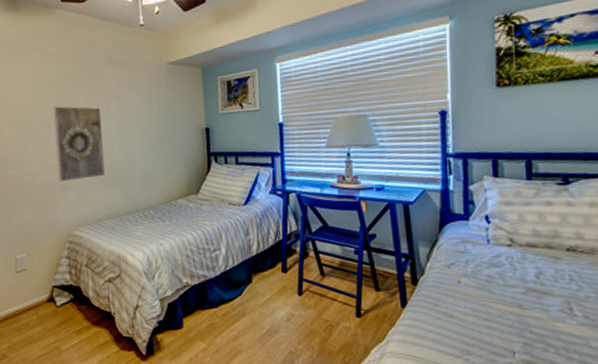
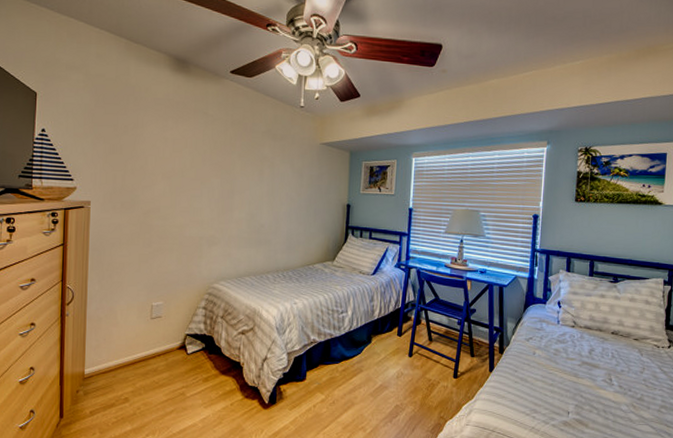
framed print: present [53,106,105,182] -> none [206,167,255,237]

